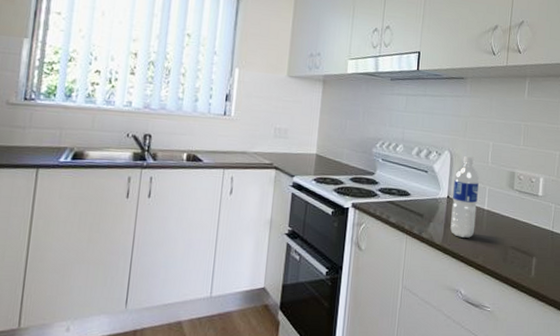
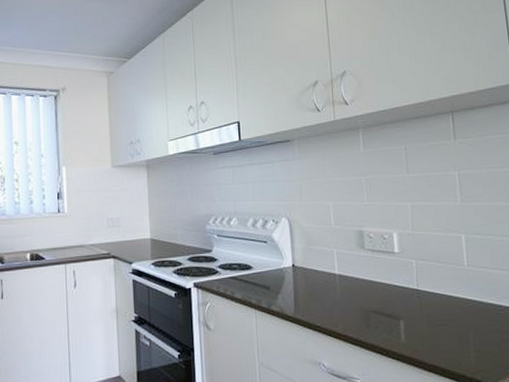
water bottle: present [450,155,479,238] -> none [296,219,329,307]

